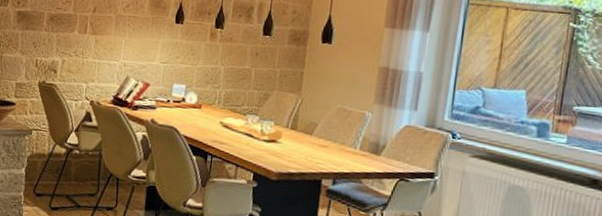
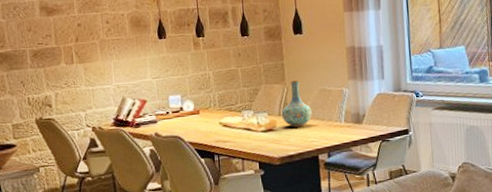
vase: none [289,92,325,145] -> present [281,80,312,128]

